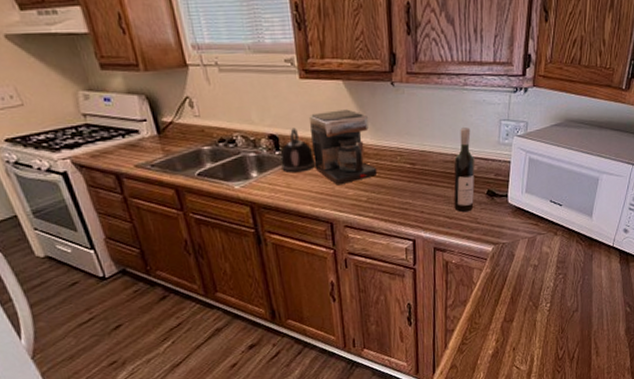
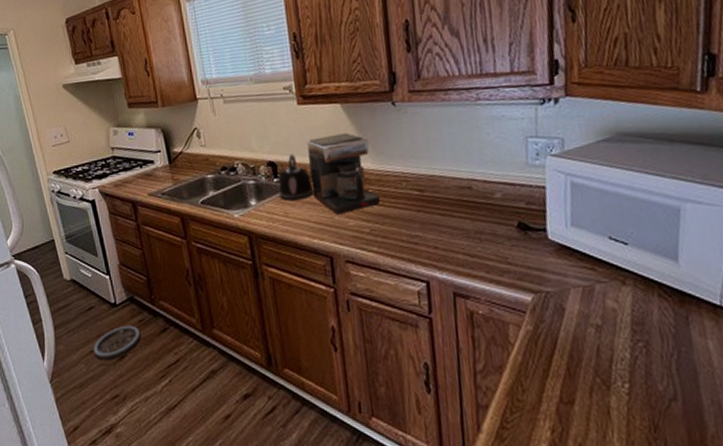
pet bowl: none [82,296,138,332] -> present [93,325,141,361]
bottle: present [453,127,475,212] -> none [471,147,502,250]

